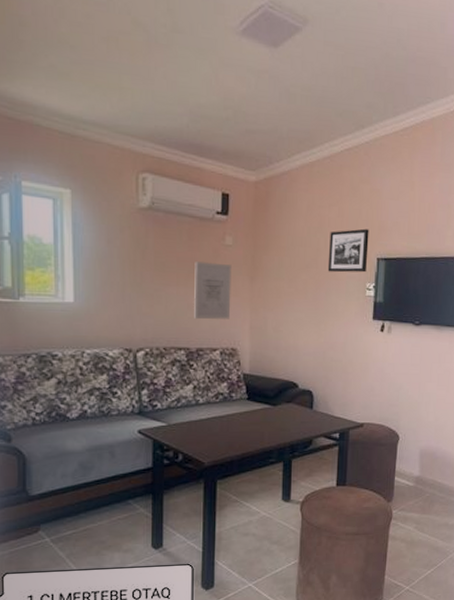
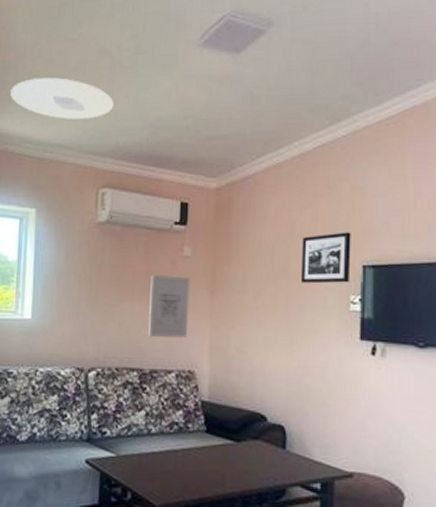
ceiling light: none [30,41,152,98] -> present [10,77,115,120]

